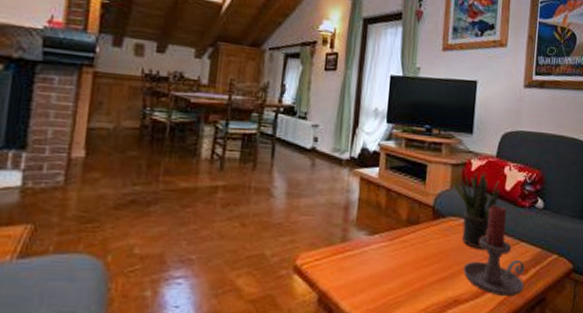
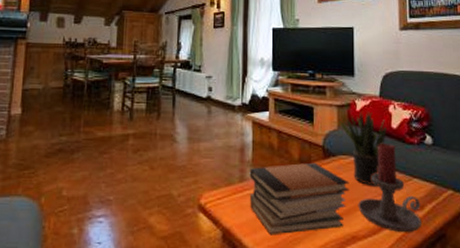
book stack: none [350,223,457,299] -> present [249,162,350,236]

